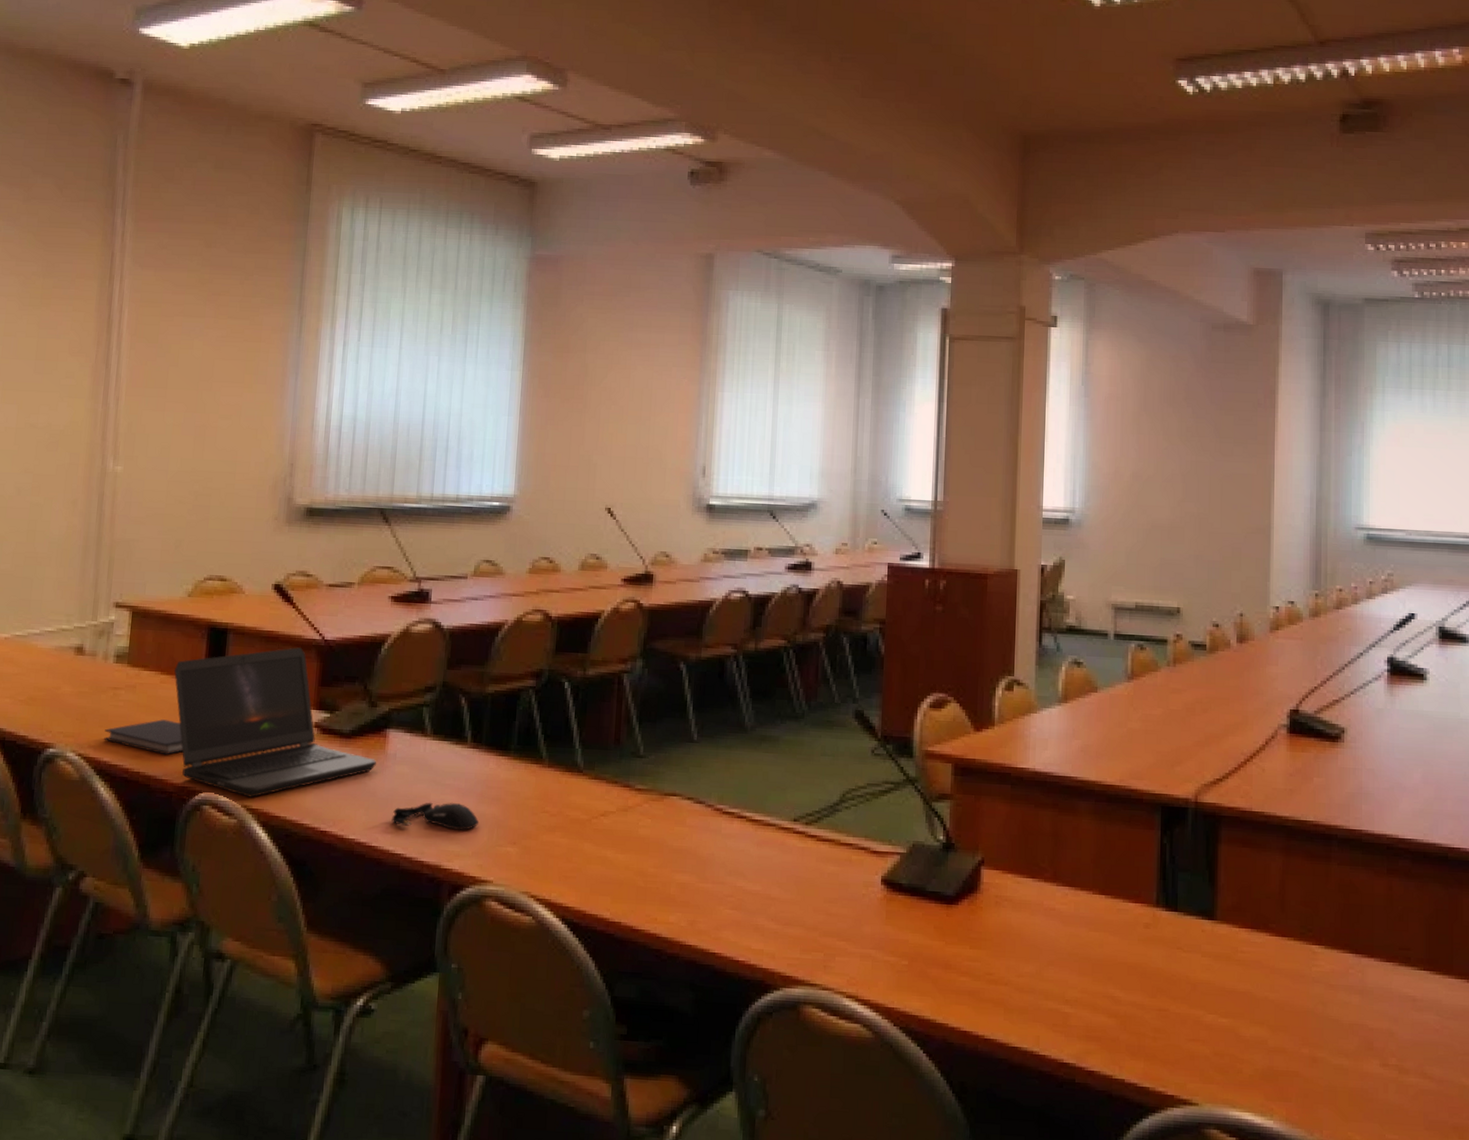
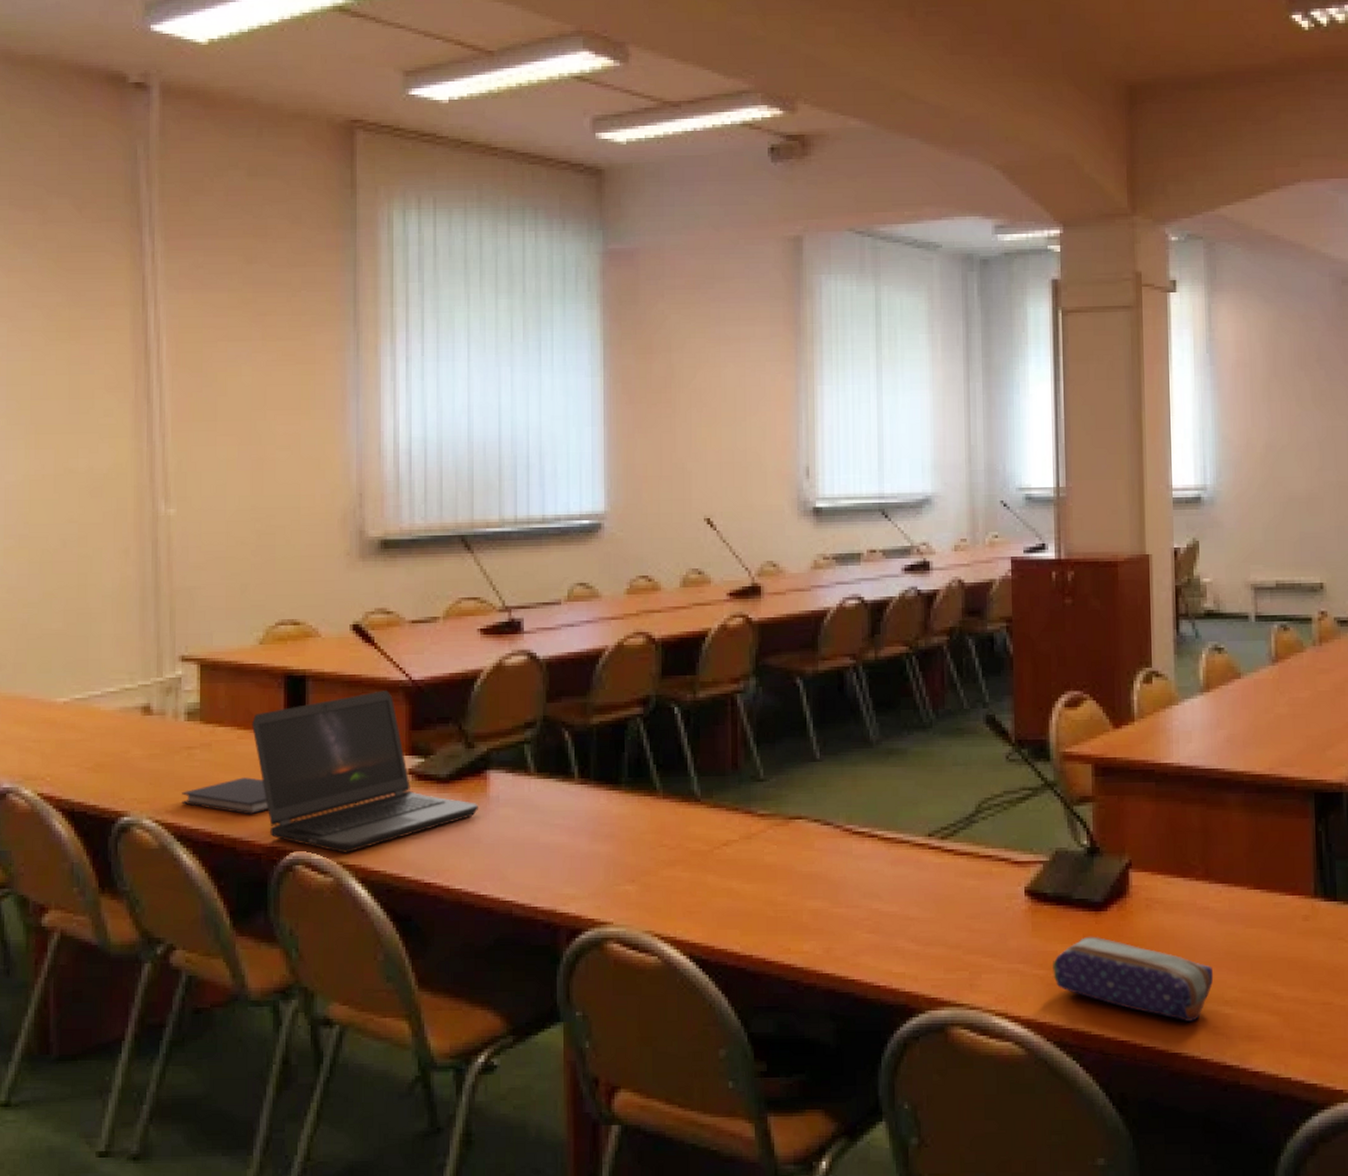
computer mouse: present [391,802,480,830] -> none [500,843,594,872]
pencil case: none [903,928,1056,1018] -> present [1053,936,1214,1021]

